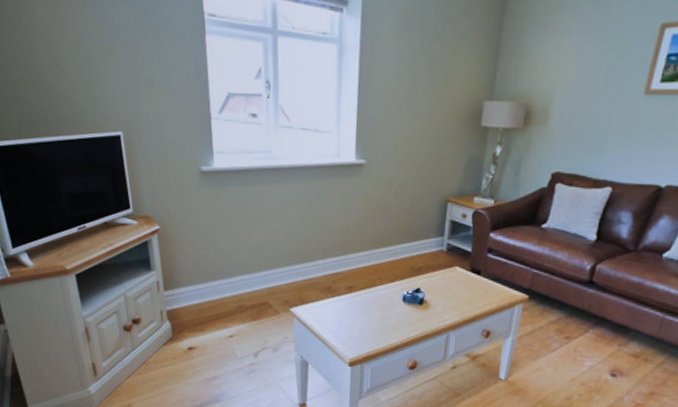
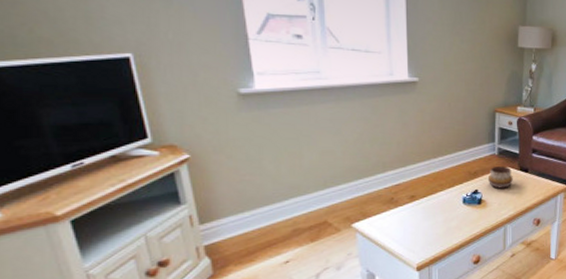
decorative bowl: none [432,263,462,290] -> present [487,165,513,189]

